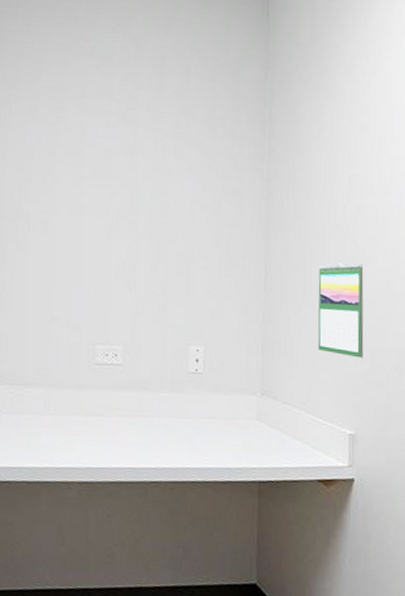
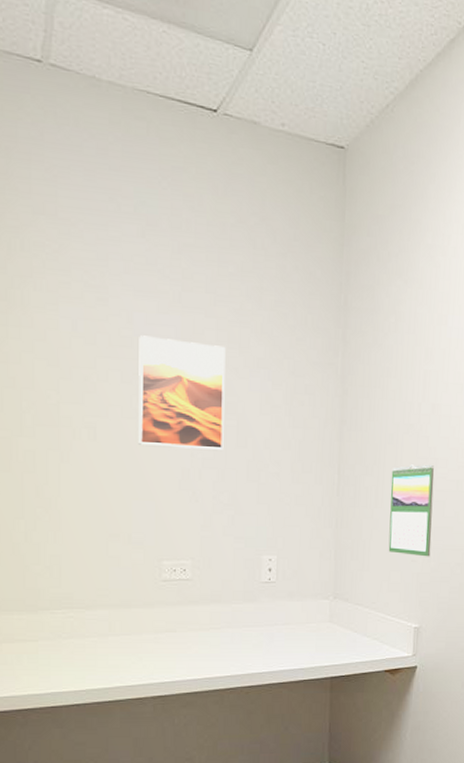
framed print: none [82,146,162,244] -> present [138,335,226,450]

